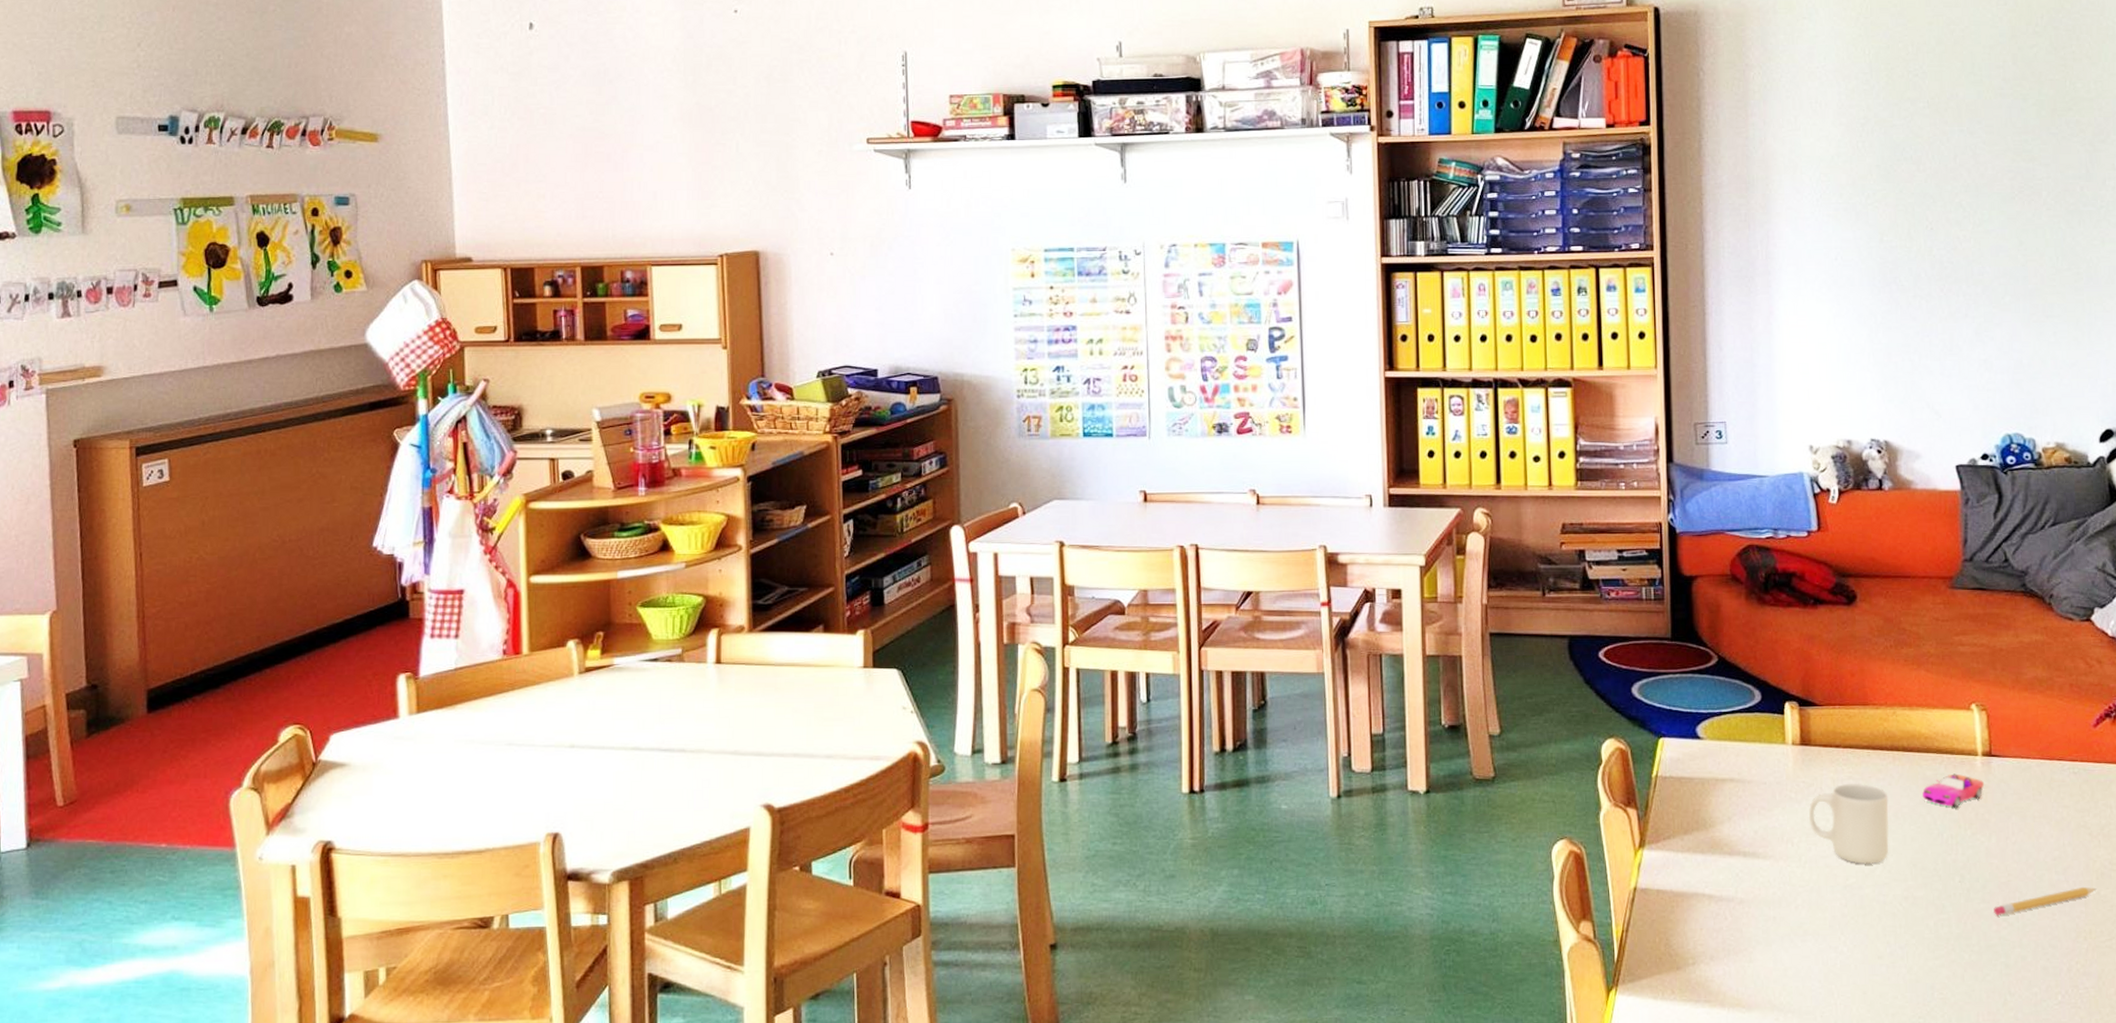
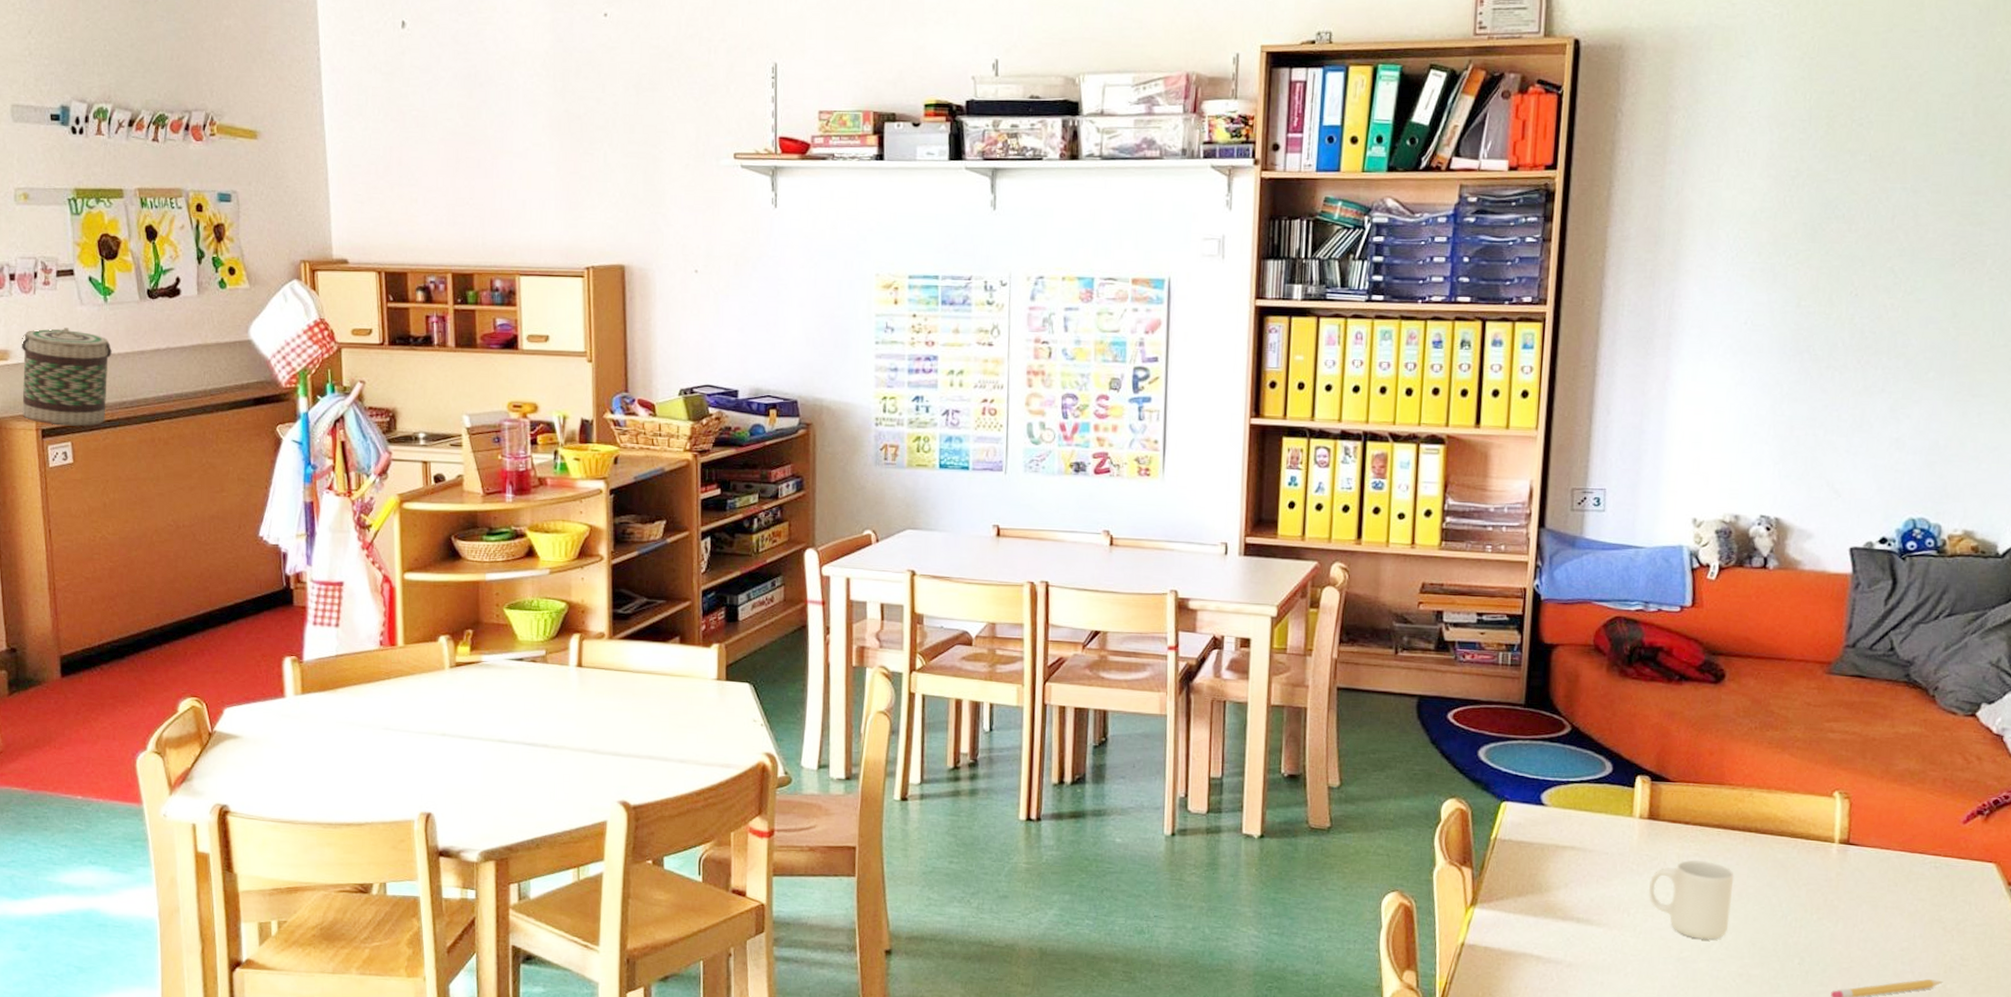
basket: none [115,340,217,442] -> present [22,328,112,427]
toy car: present [1922,773,1985,808] -> none [1770,858,1838,892]

